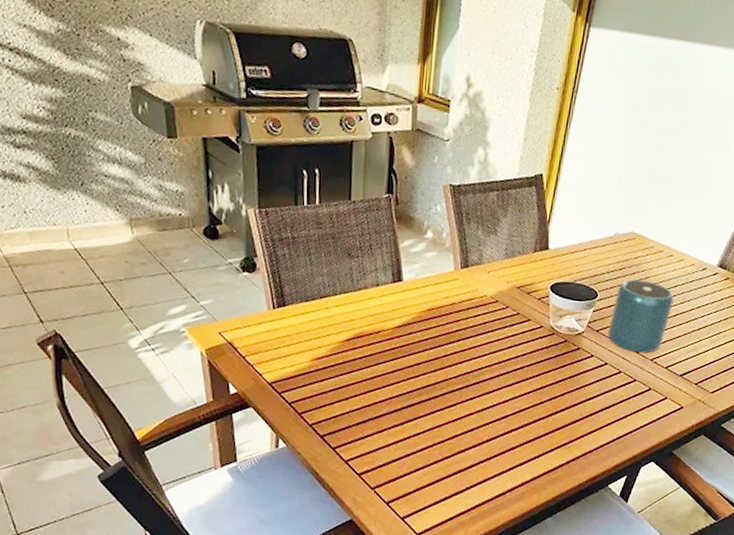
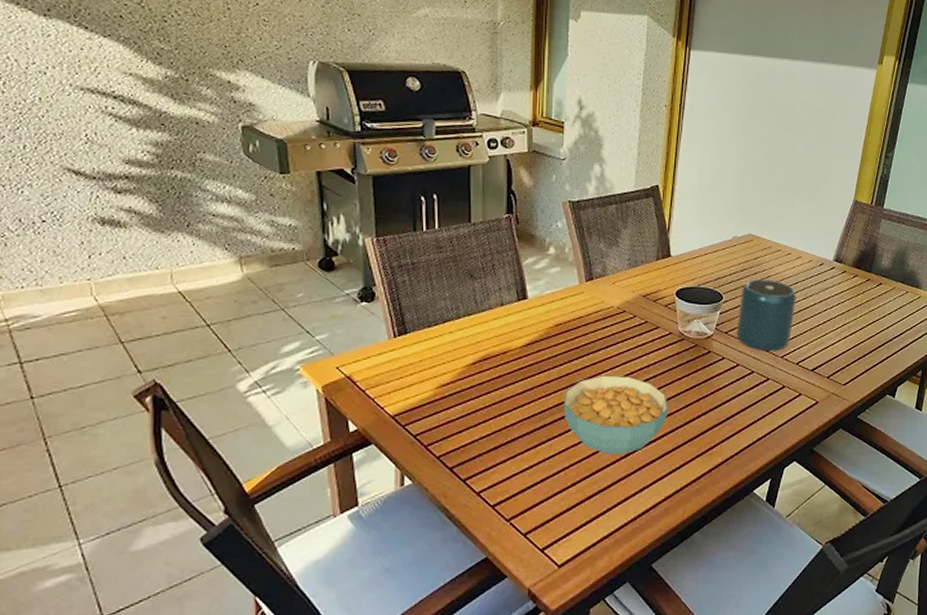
cereal bowl: none [430,362,533,439] -> present [563,375,668,455]

